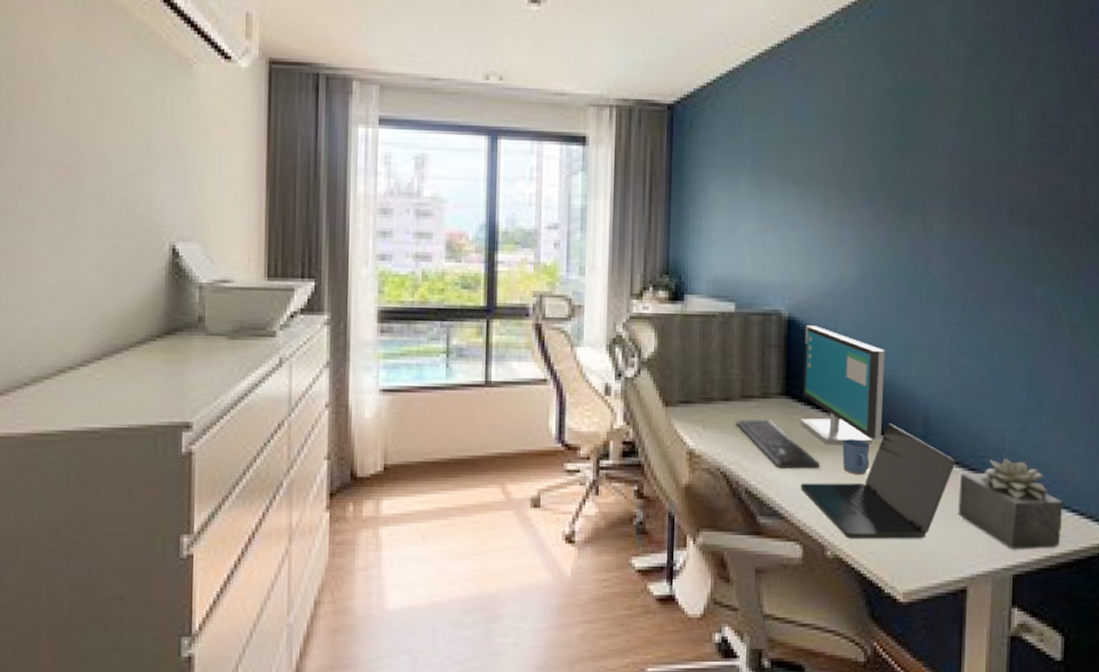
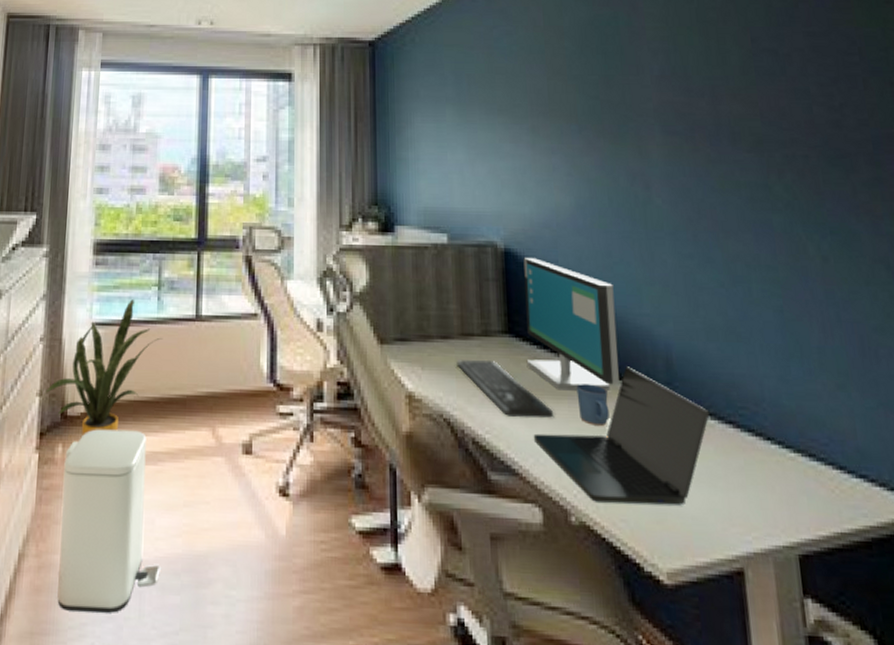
house plant: none [333,366,451,495] -> present [45,299,162,436]
pedal bin: none [354,489,453,647] -> present [57,429,160,613]
succulent plant: present [957,458,1063,550] -> none [717,409,852,524]

